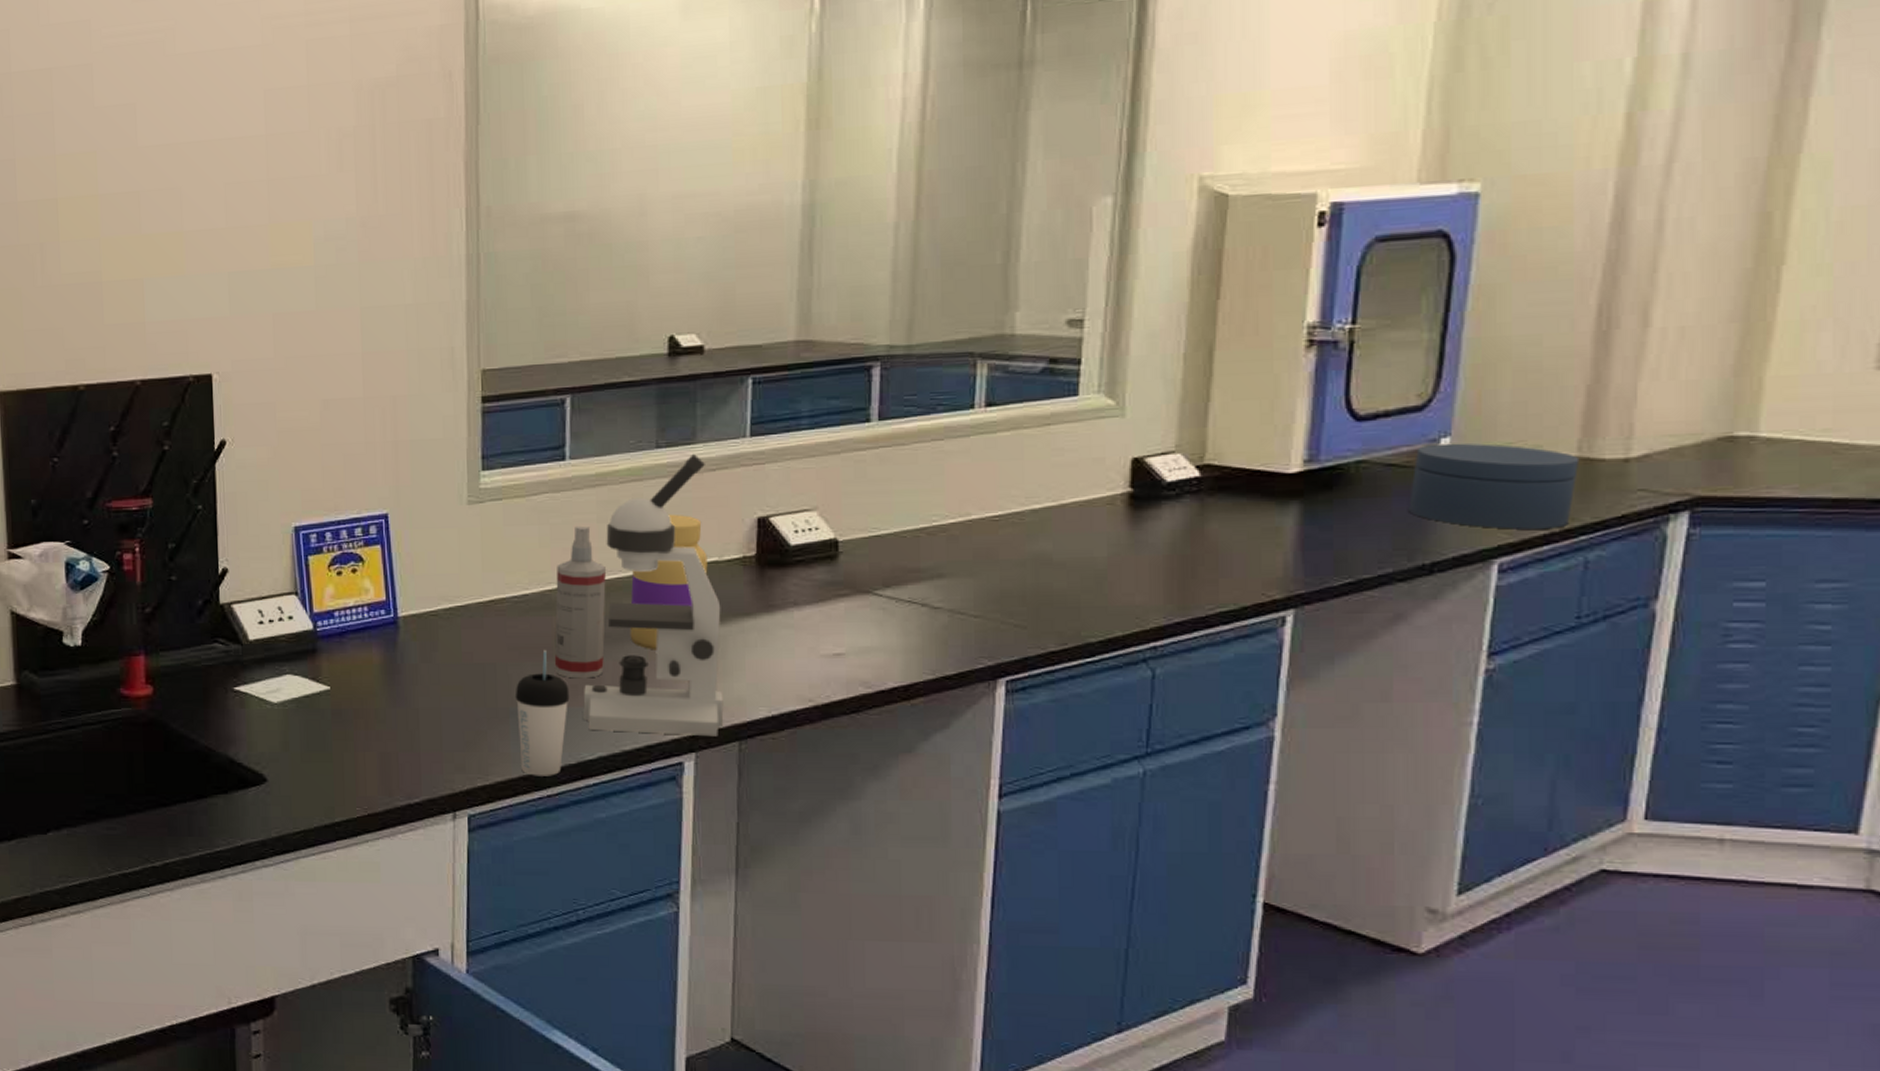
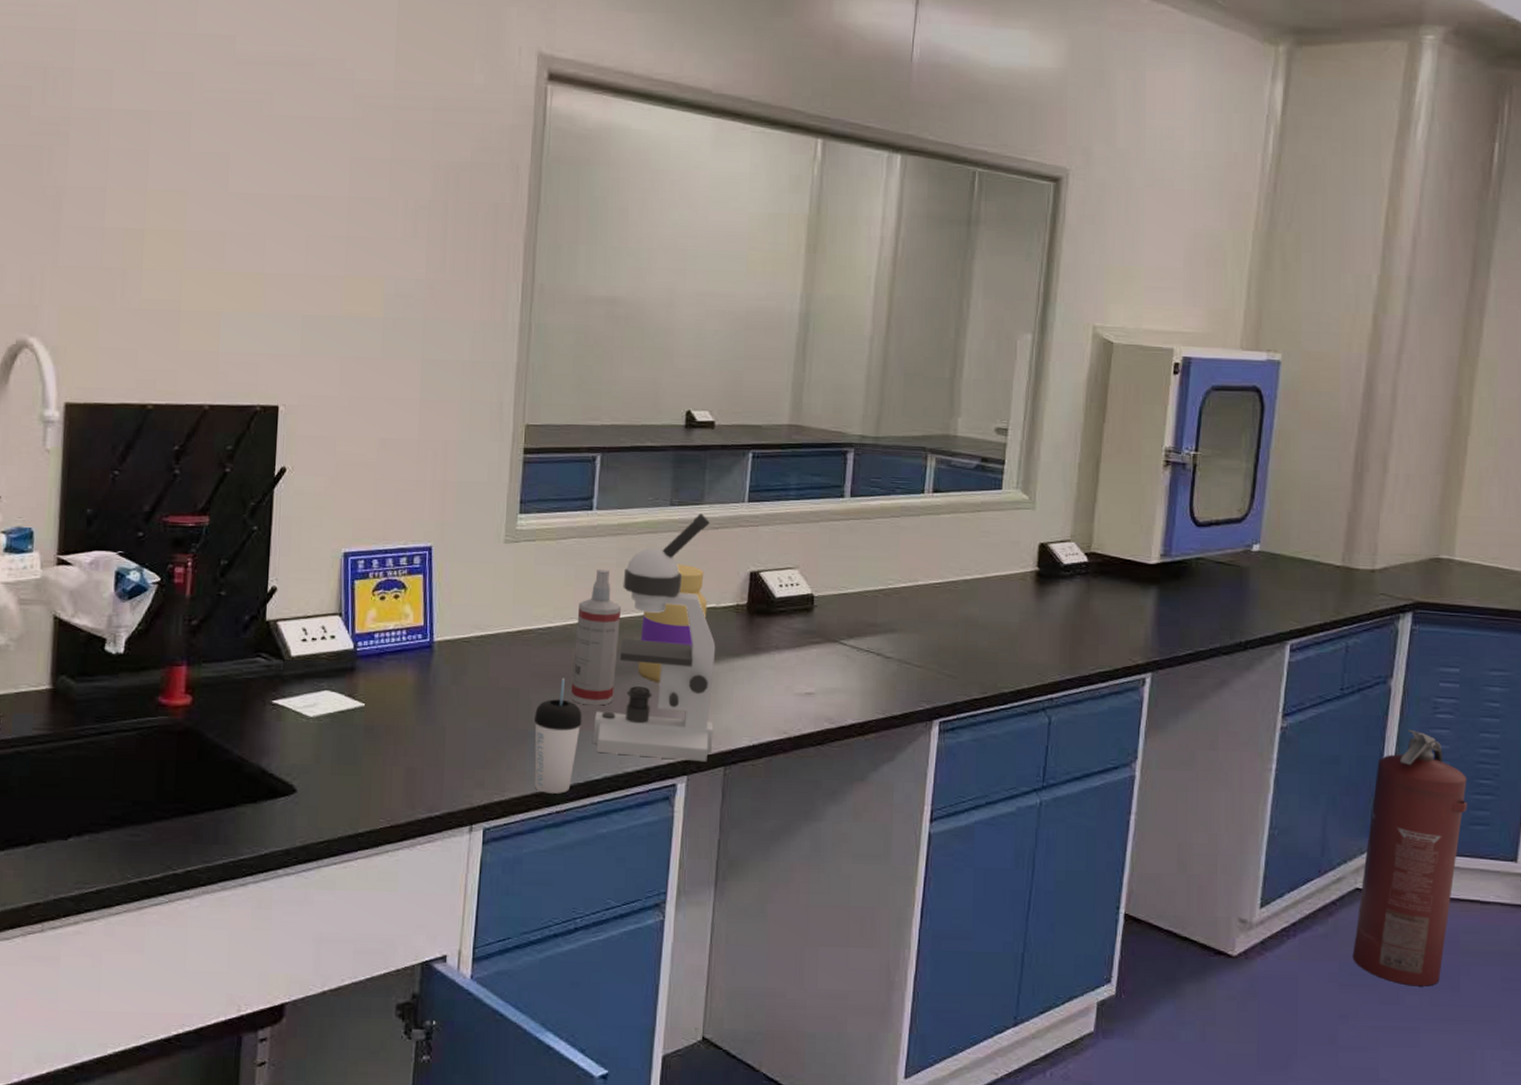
container: present [1409,443,1580,530] -> none [1231,548,1344,620]
fire extinguisher: none [1596,665,1777,993] -> present [1353,729,1467,987]

